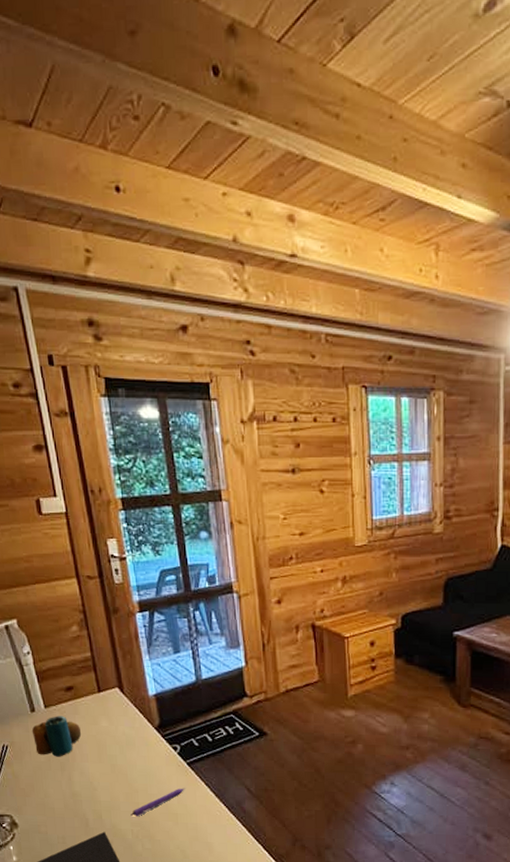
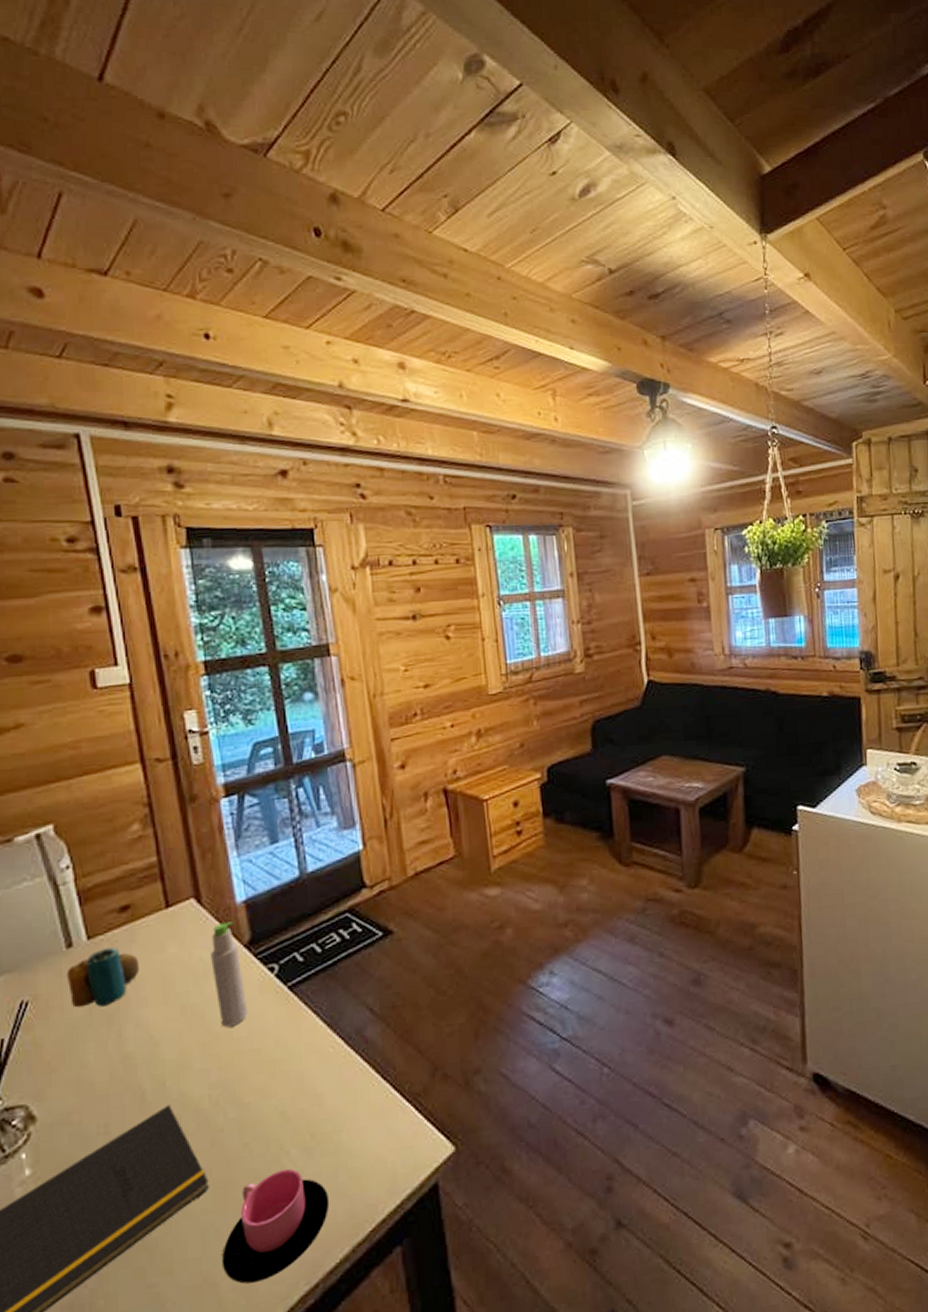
pen: present [130,788,185,817] -> none [207,1022,286,1075]
bottle: none [131,709,158,785] -> present [211,921,248,1027]

